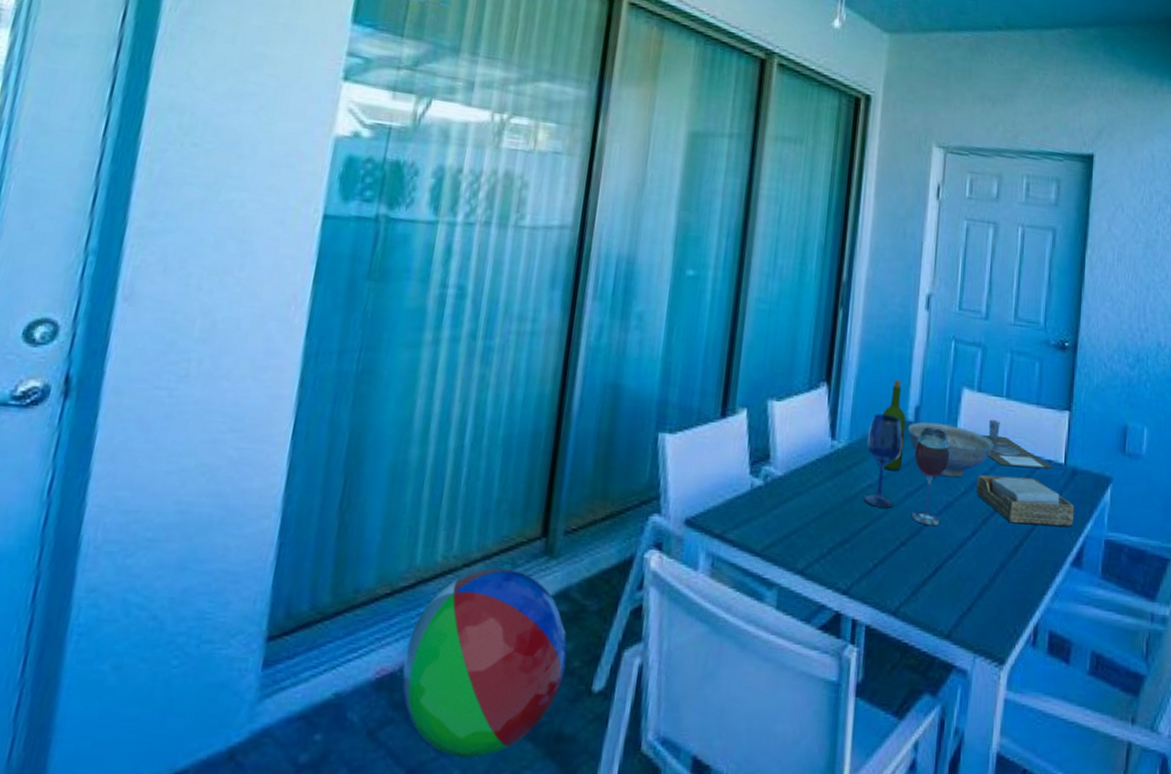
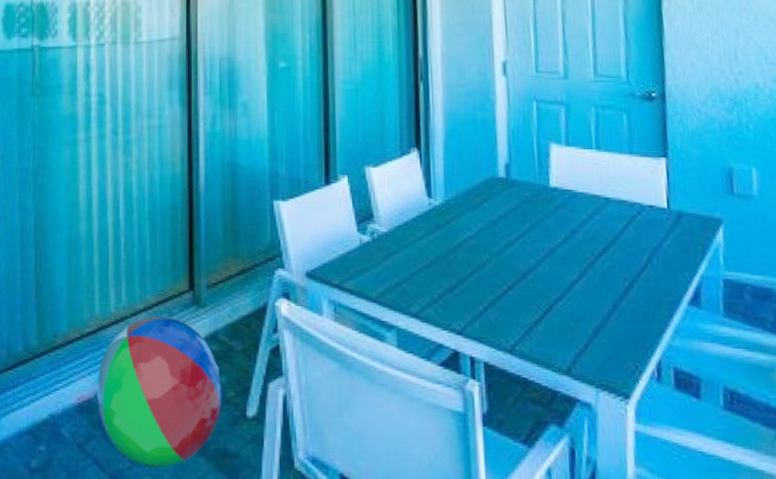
wineglass: present [863,414,902,508] -> none [462,173,497,256]
wine bottle: present [878,379,906,471] -> none [473,141,499,223]
decorative bowl: present [908,422,994,478] -> none [500,177,589,226]
wineglass: present [911,427,951,527] -> none [509,182,546,272]
napkin holder: present [975,474,1075,527] -> none [576,222,685,267]
place setting: present [983,419,1054,469] -> none [577,170,657,214]

